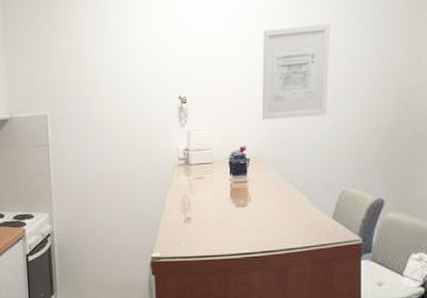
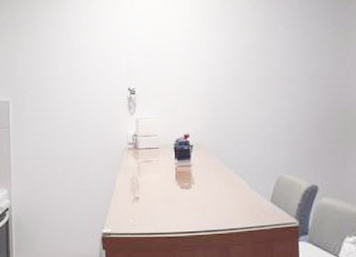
wall art: present [261,23,330,121] -> none [203,29,264,111]

